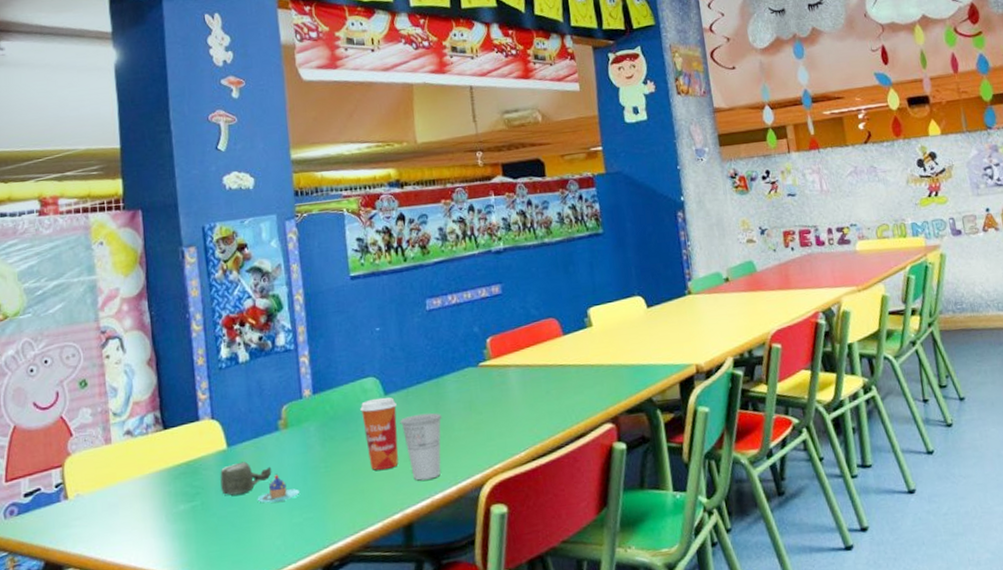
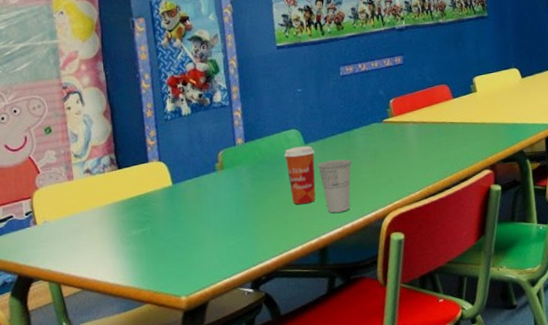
cup: present [220,461,272,496] -> none [166,196,210,223]
cupcake: present [257,473,300,503] -> none [198,206,234,230]

